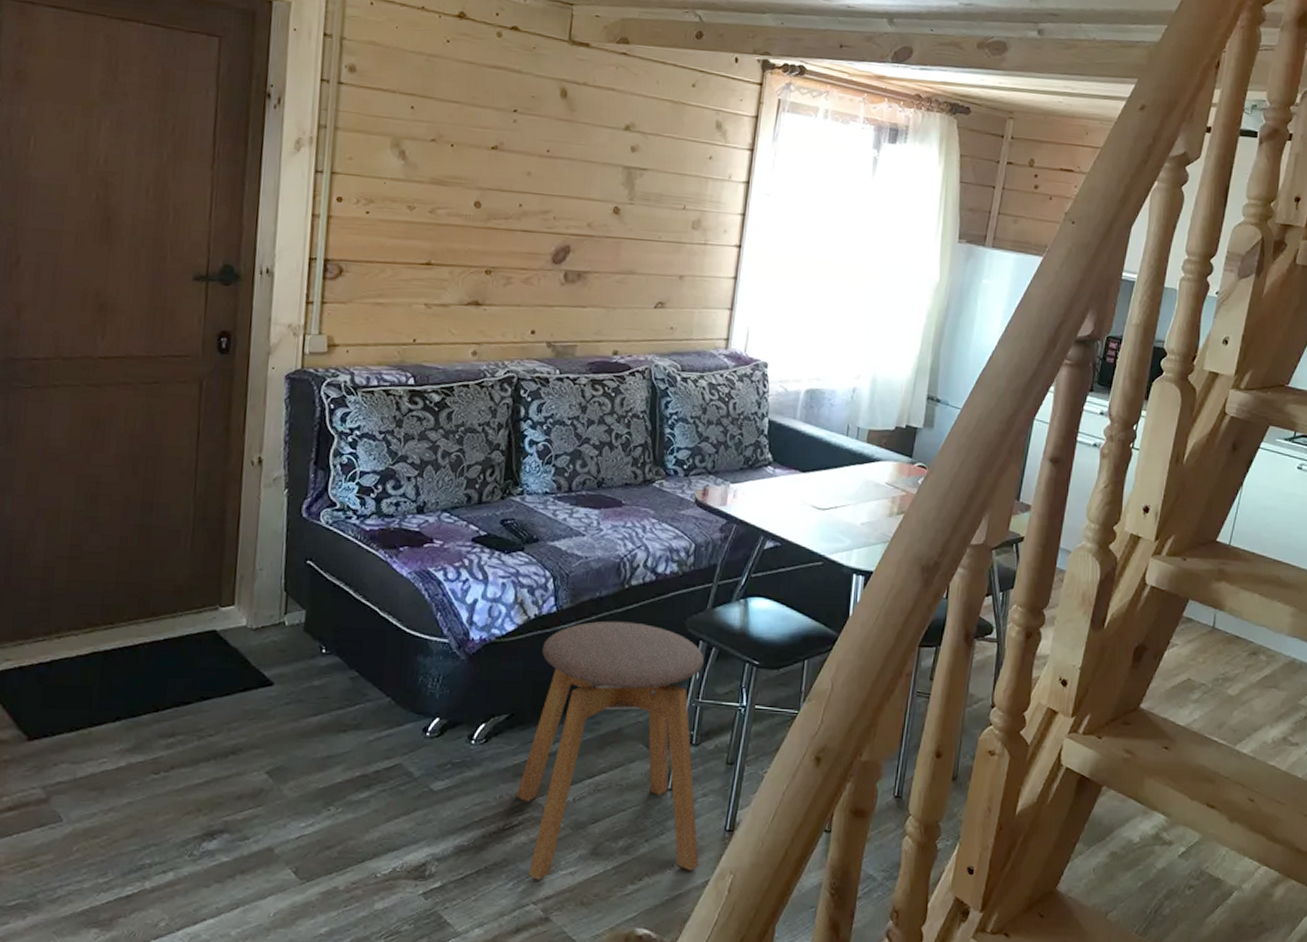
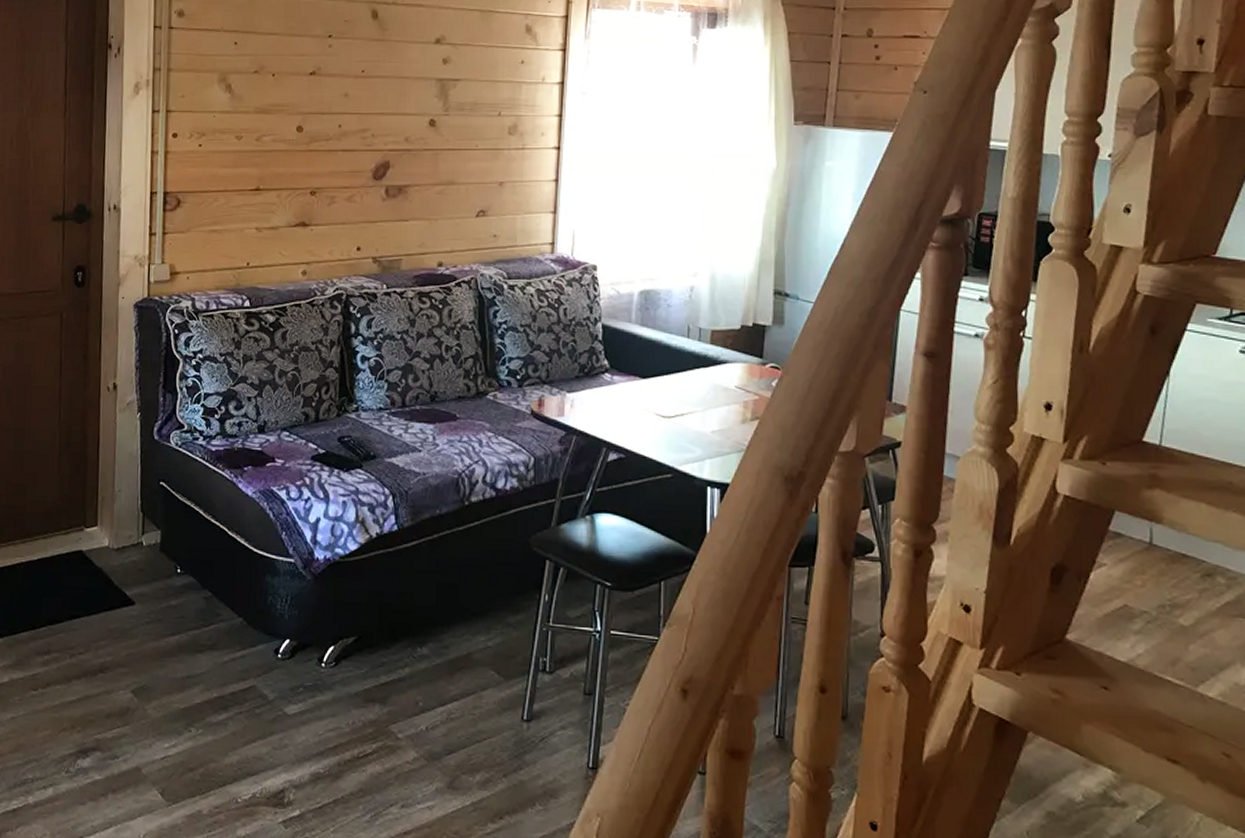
stool: present [516,621,705,880] -> none [368,539,562,814]

